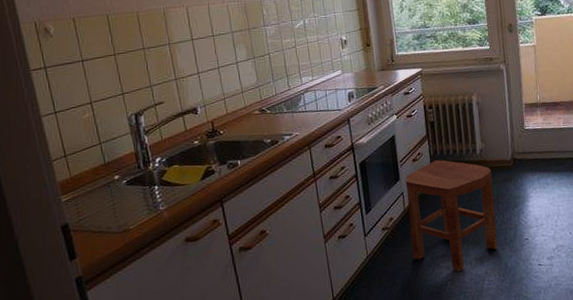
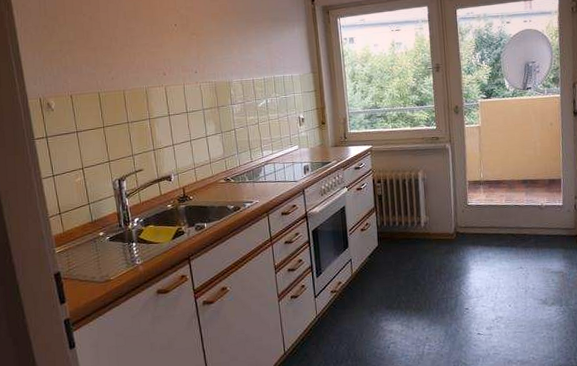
stool: present [405,160,498,271] -> none [353,230,439,335]

